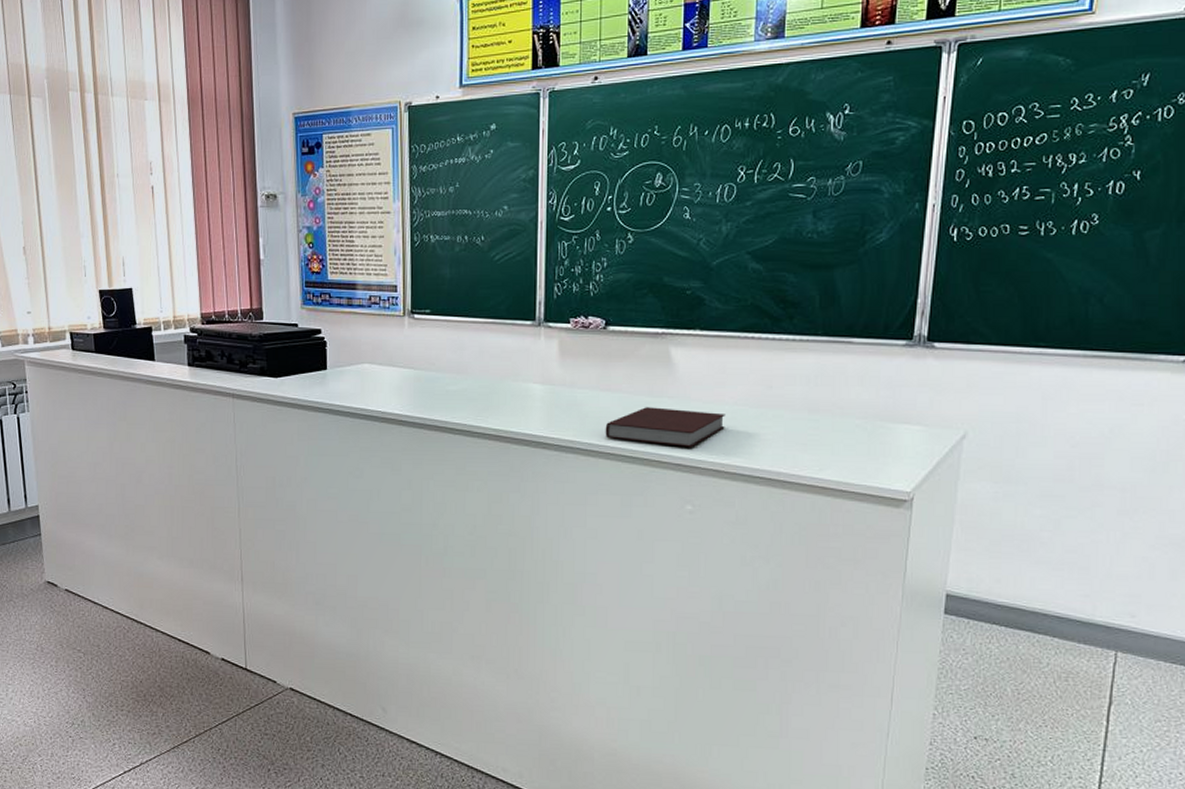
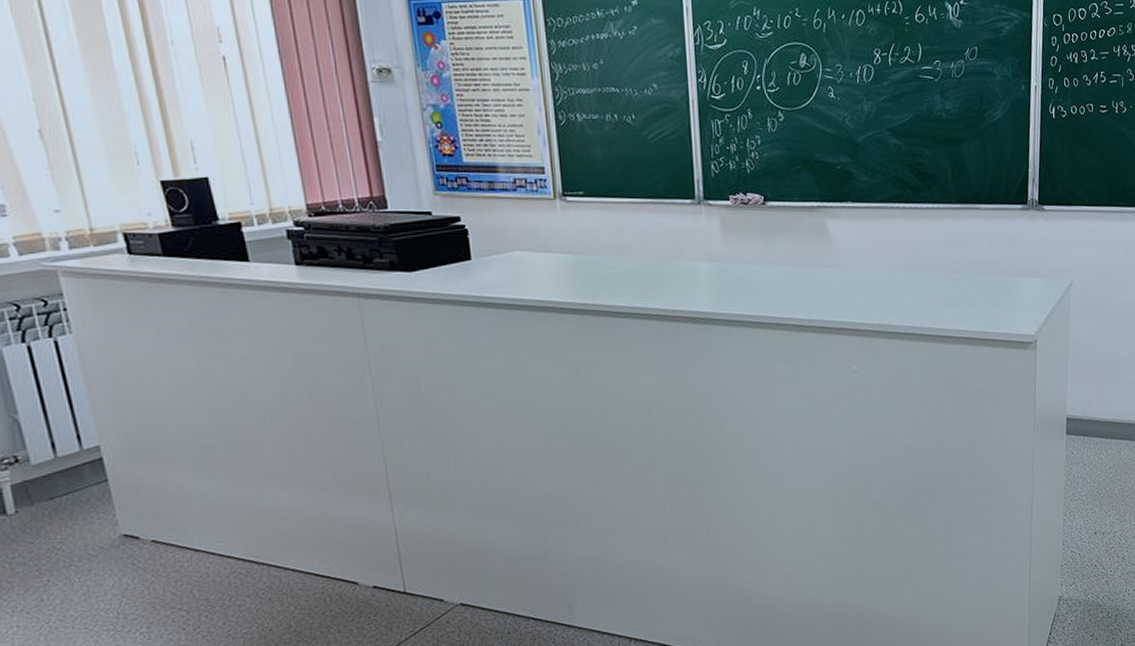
notebook: present [605,407,725,447] -> none [771,277,880,312]

